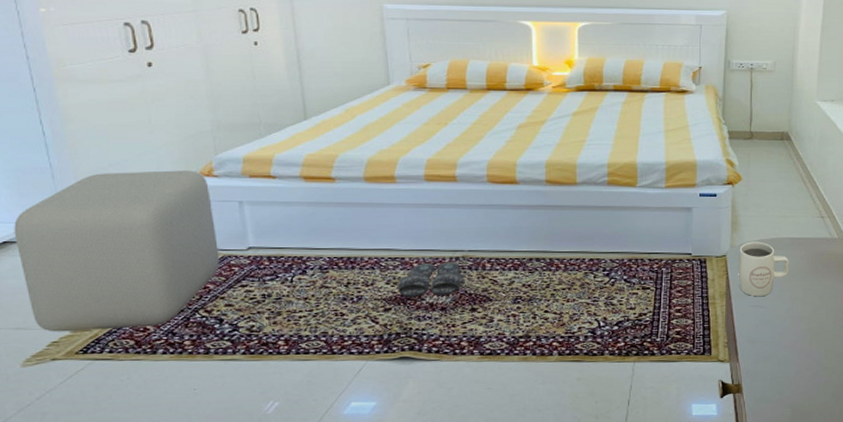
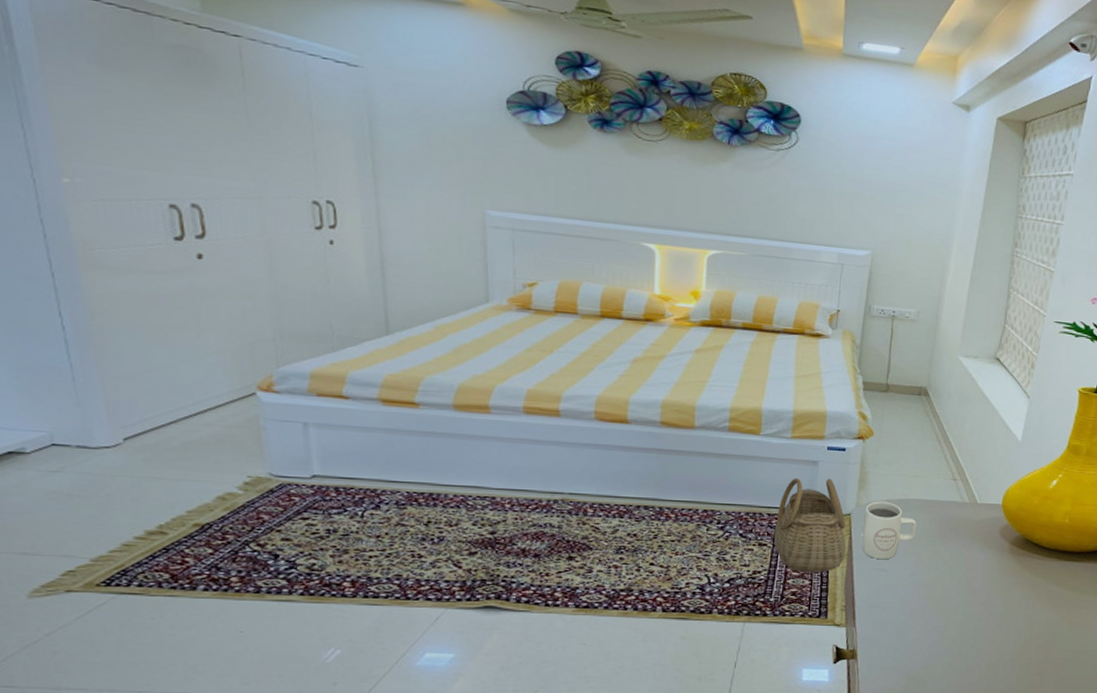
pouf: present [14,170,219,332] -> none [22,379,277,560]
slippers: present [398,262,465,298] -> none [486,504,563,542]
basket: none [655,223,724,313] -> present [773,477,847,573]

